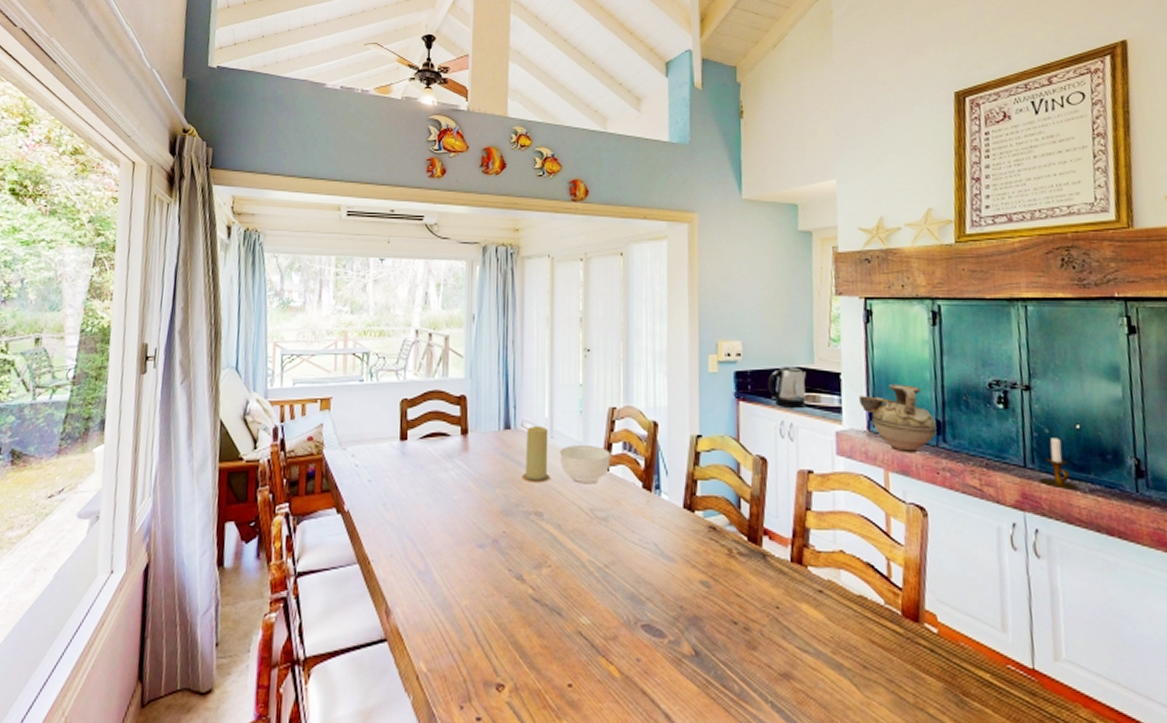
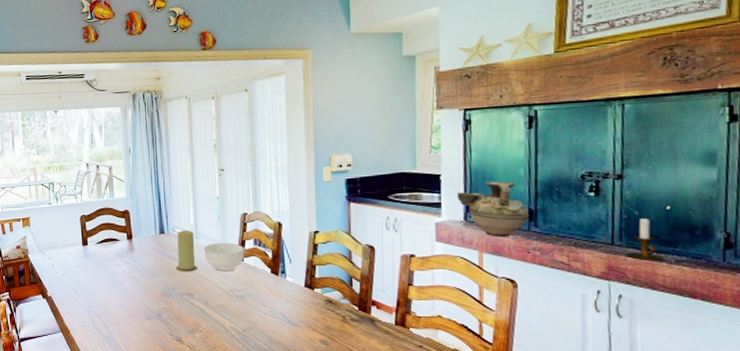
kettle: present [767,367,806,409] -> none [375,172,409,207]

